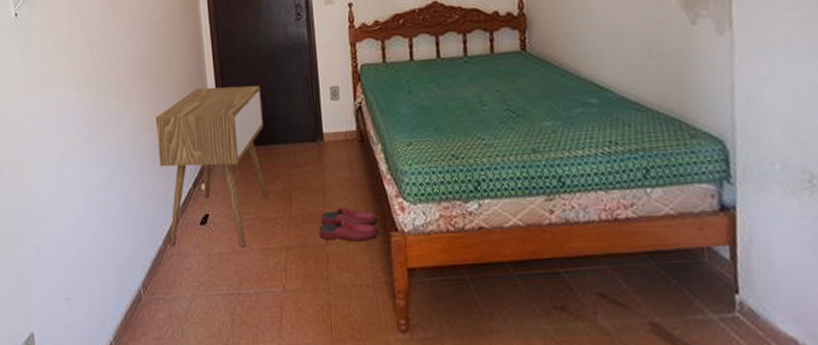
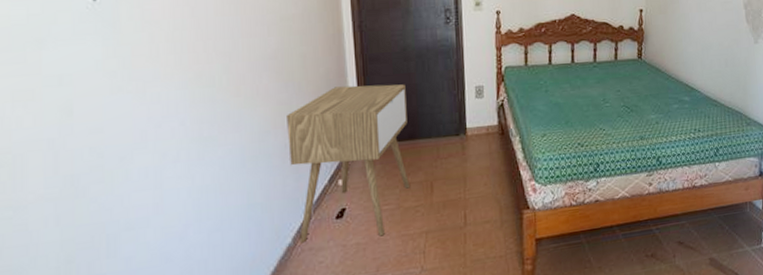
slippers: present [318,206,378,242] -> none [458,191,513,222]

